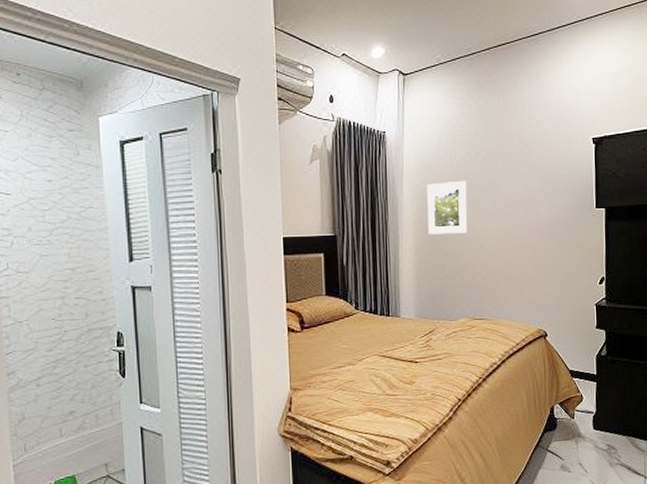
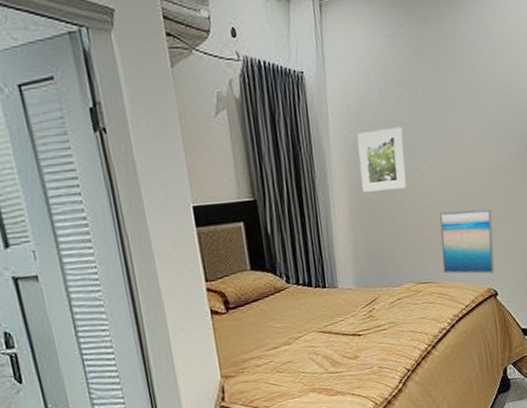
wall art: none [496,256,545,316] -> present [440,209,494,274]

